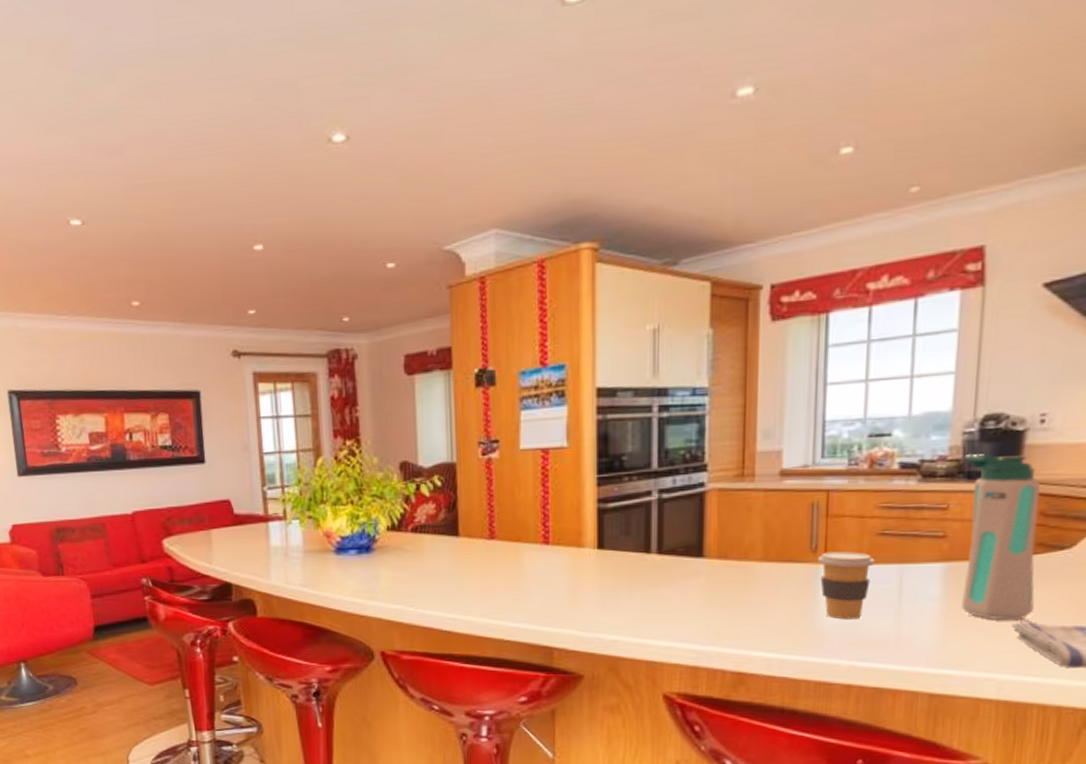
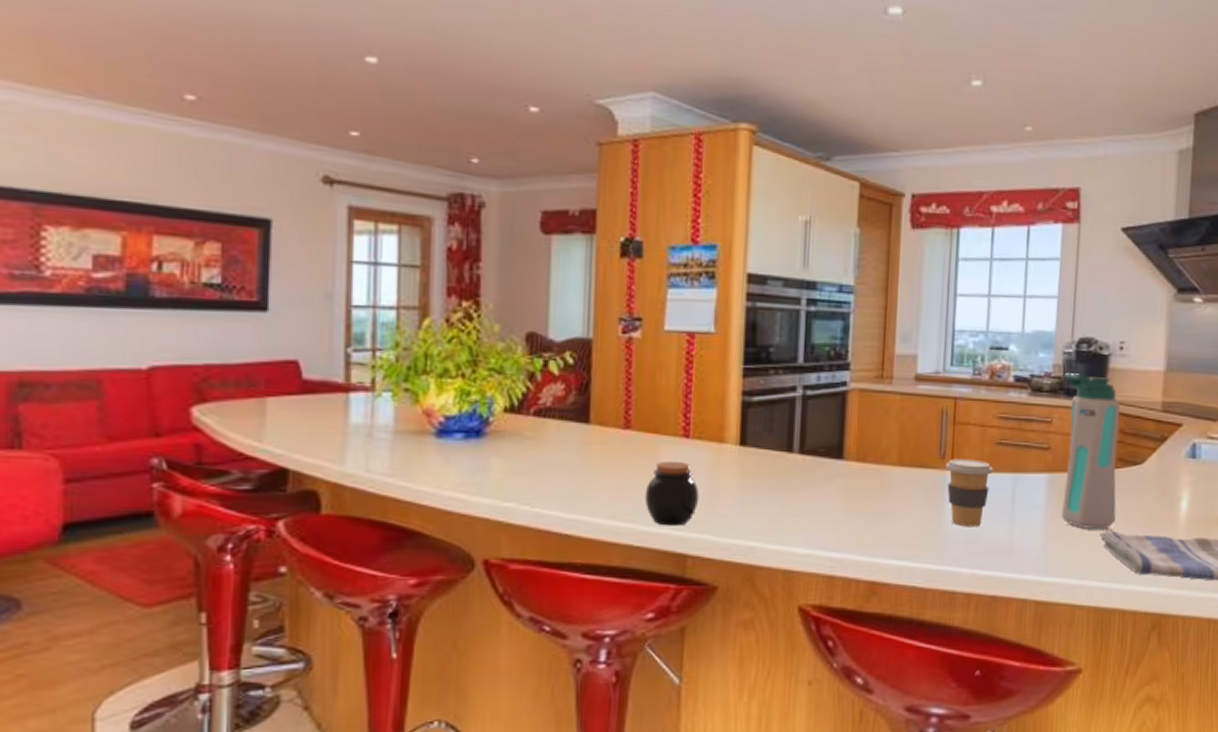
jar: none [511,565,562,622] -> present [644,460,700,526]

